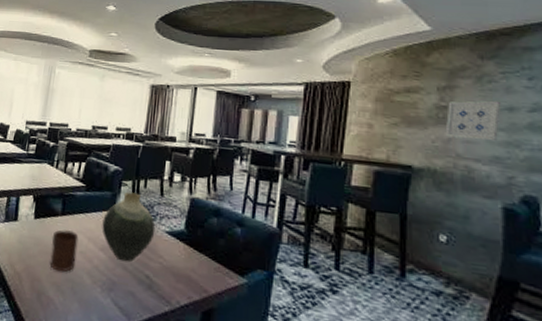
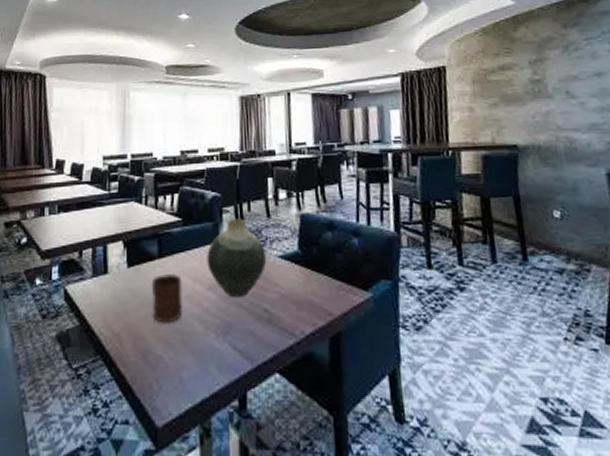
wall art: present [445,100,502,142] -> none [541,67,592,111]

